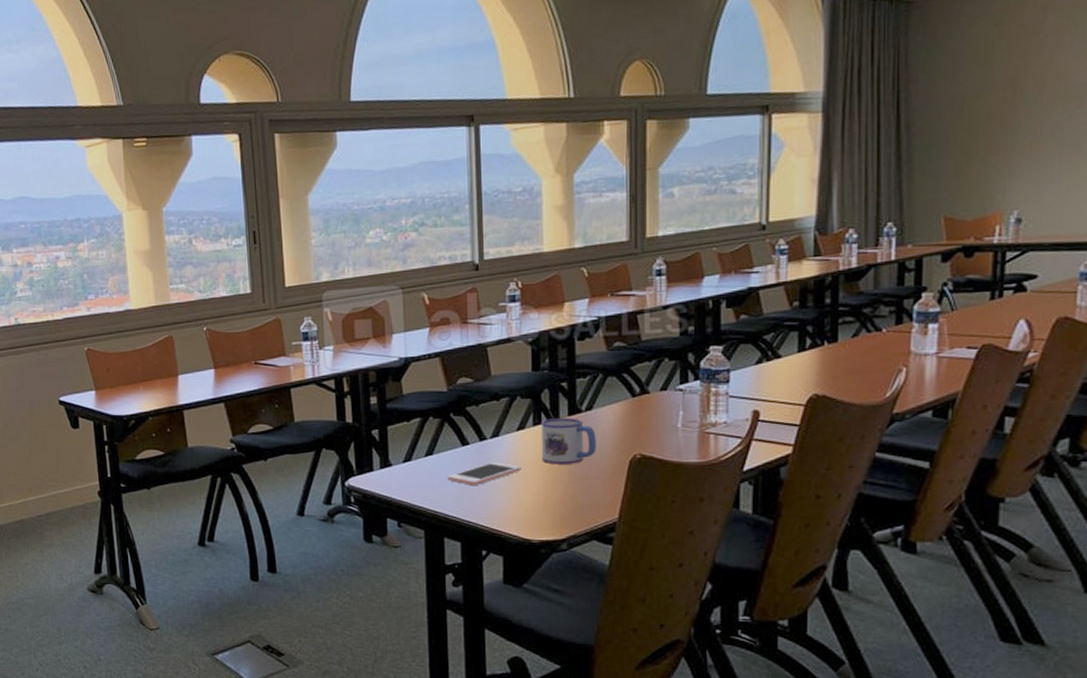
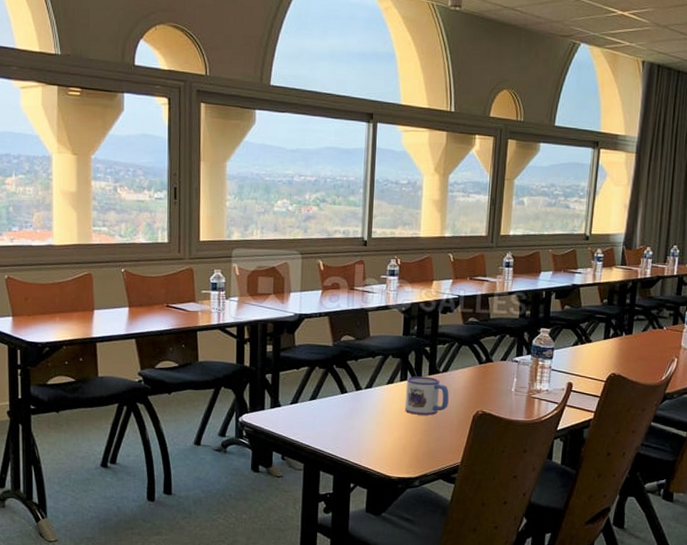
cell phone: present [447,462,522,485] -> none [326,409,388,428]

